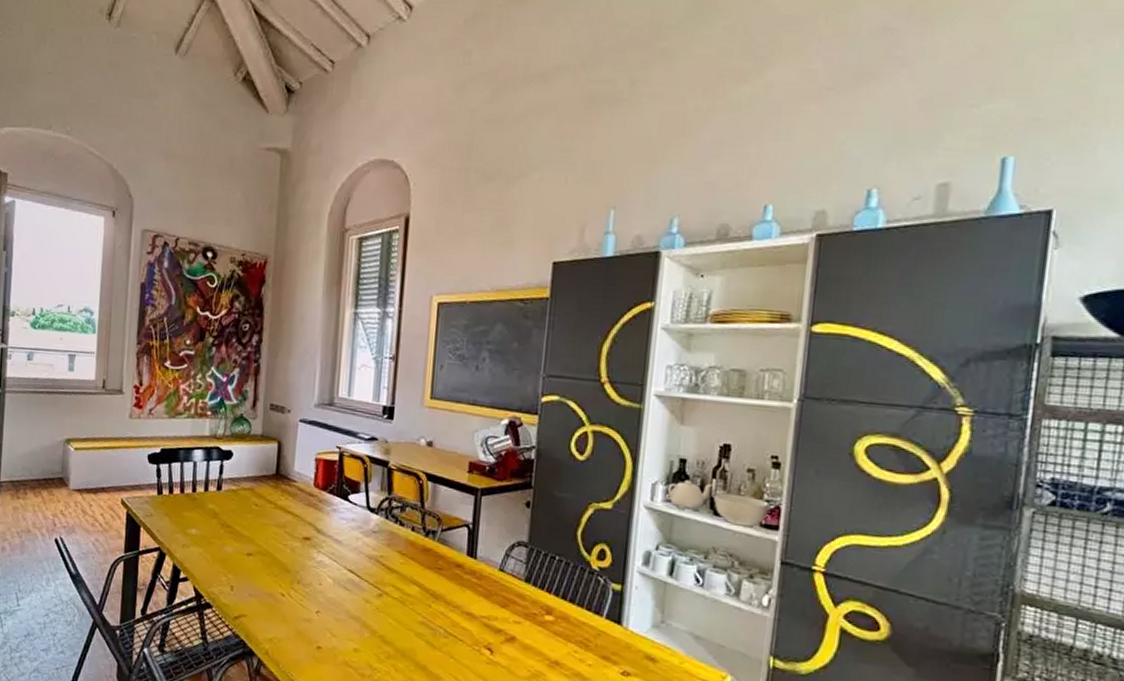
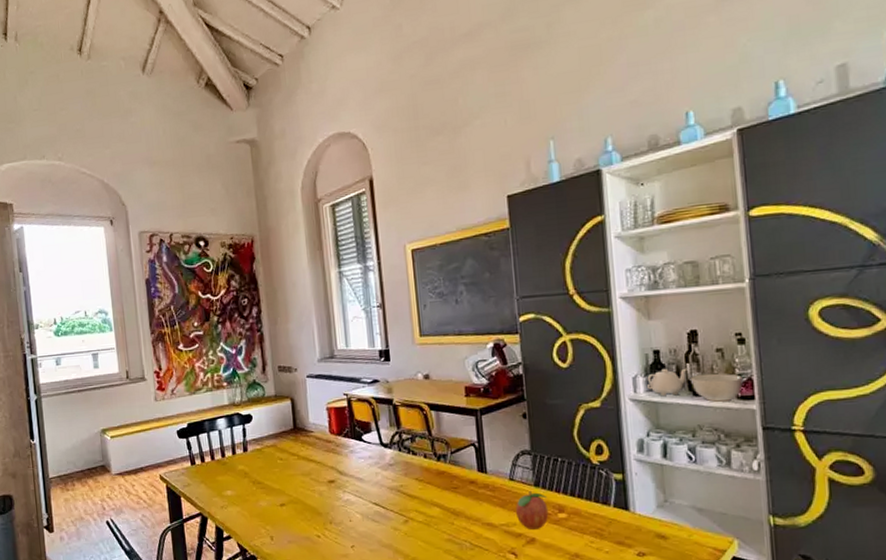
fruit: none [500,586,536,628] -> present [516,491,549,529]

